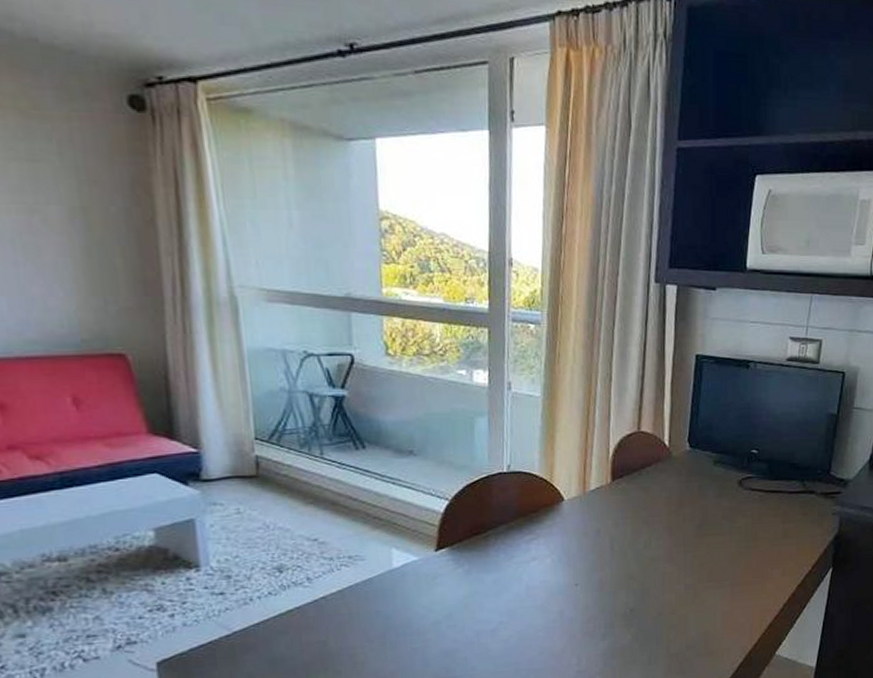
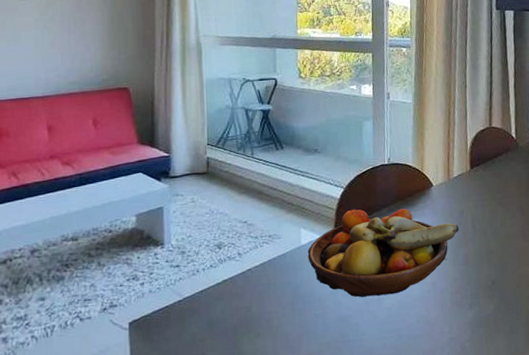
fruit bowl: none [401,526,594,629] -> present [307,208,459,297]

